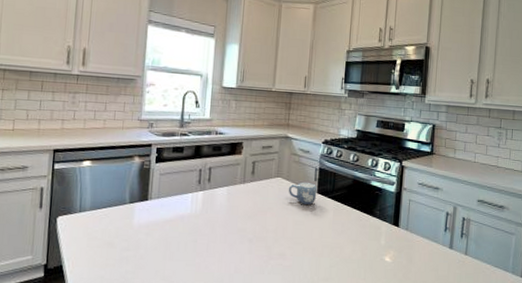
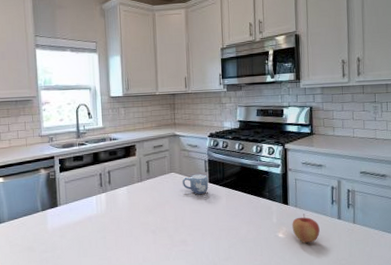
apple: none [400,238,430,271] -> present [292,213,320,243]

